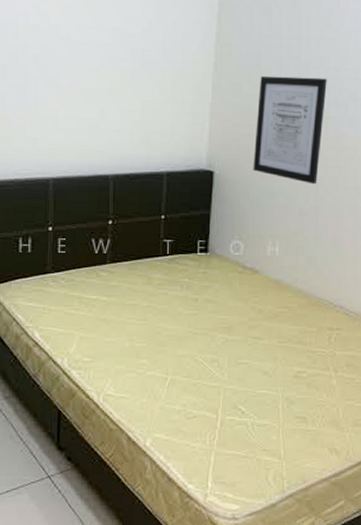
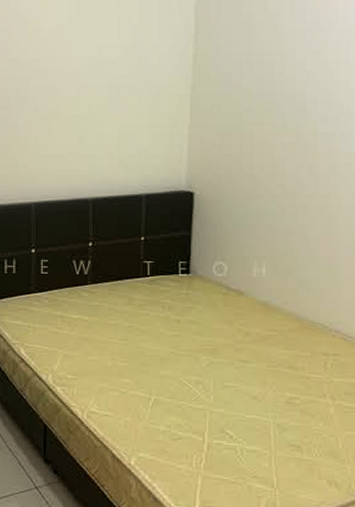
wall art: present [253,75,327,185] -> none [235,92,315,203]

